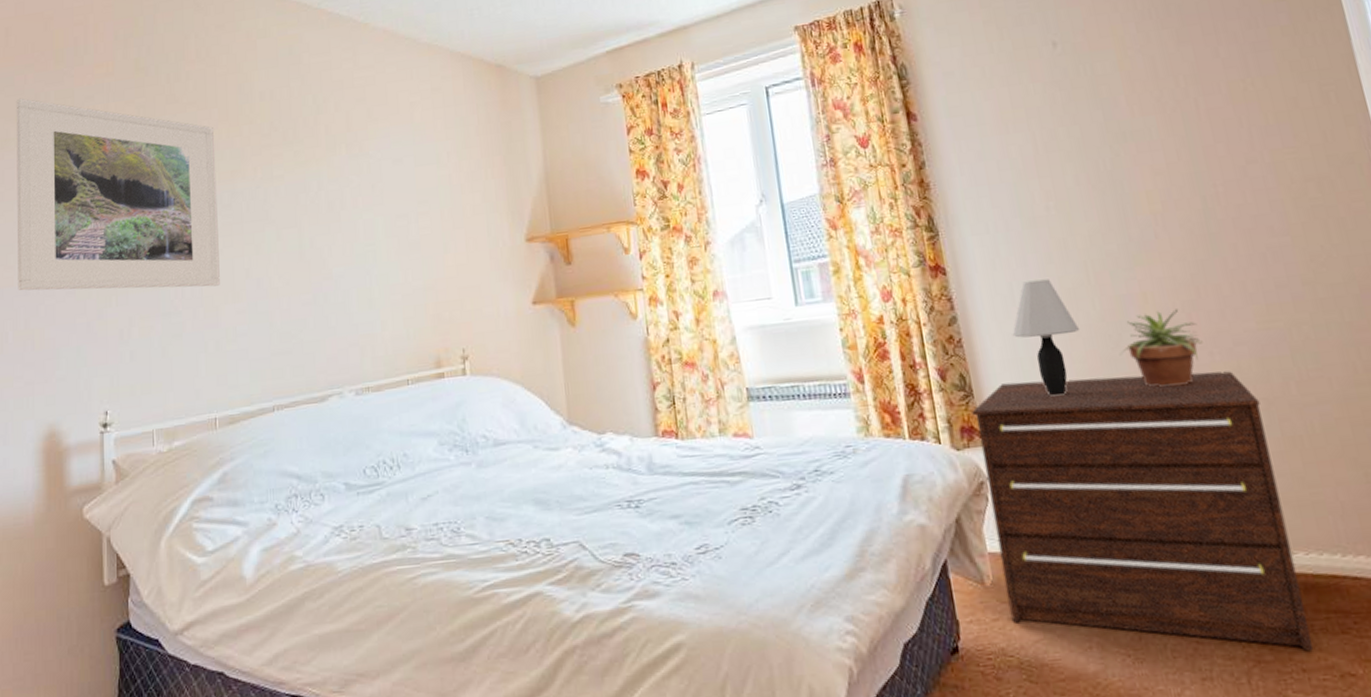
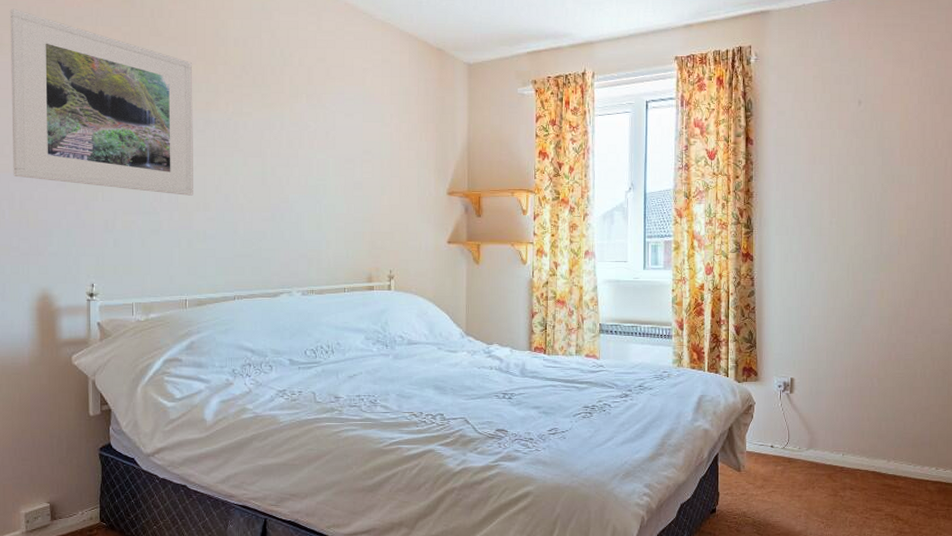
dresser: present [972,371,1314,651] -> none [753,341,939,529]
table lamp: present [1012,279,1080,396] -> none [790,273,836,353]
potted plant: present [1120,309,1203,387] -> none [858,304,913,356]

